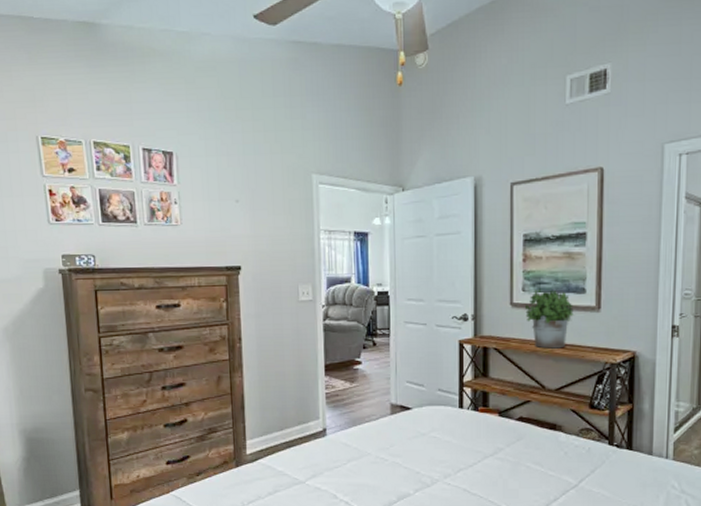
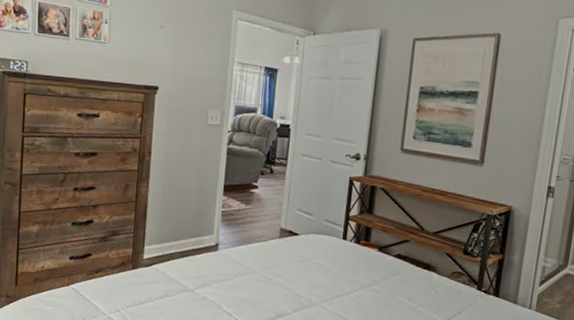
potted plant: present [525,290,574,349] -> none [413,139,459,196]

